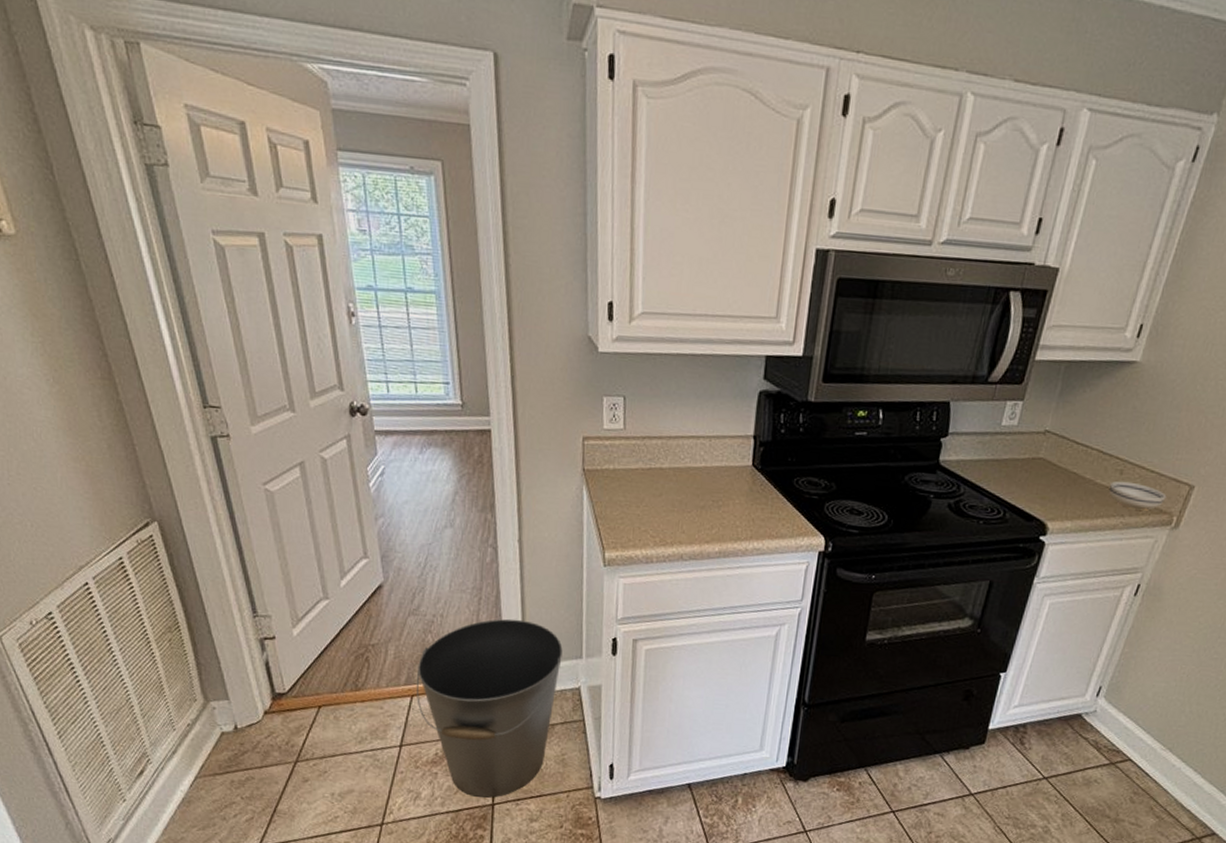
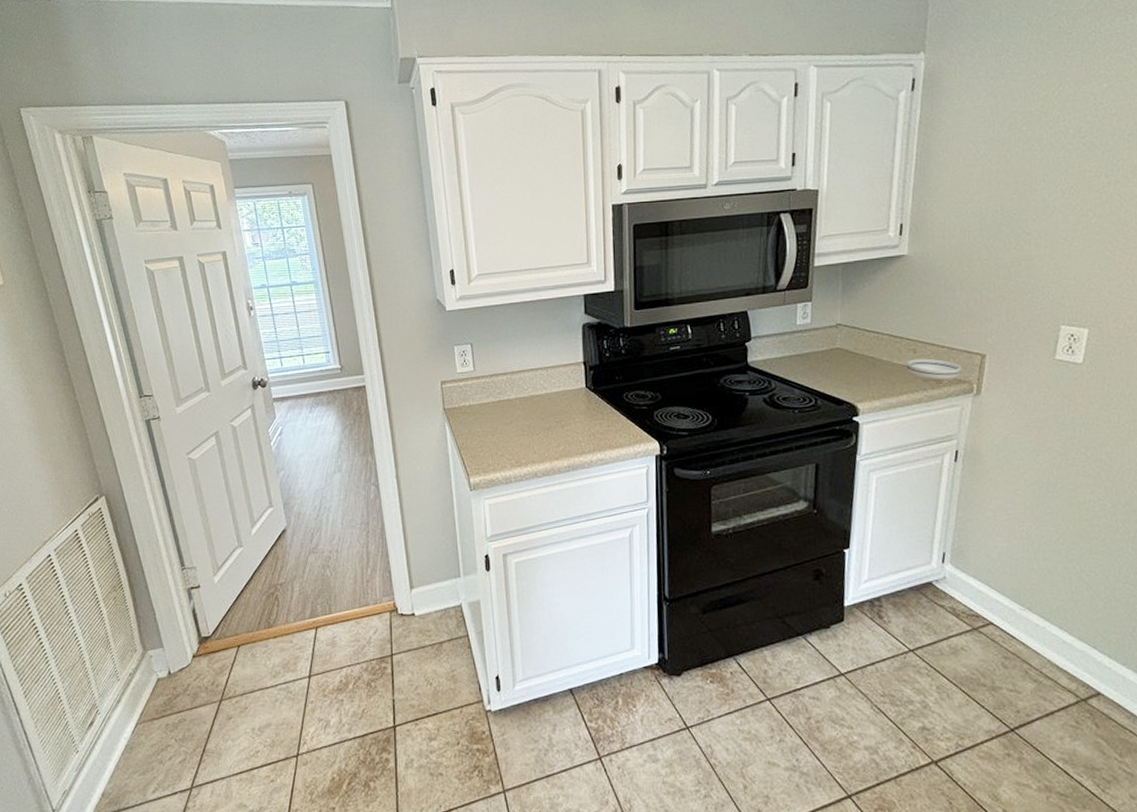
bucket: present [416,618,563,799] -> none [319,547,443,721]

